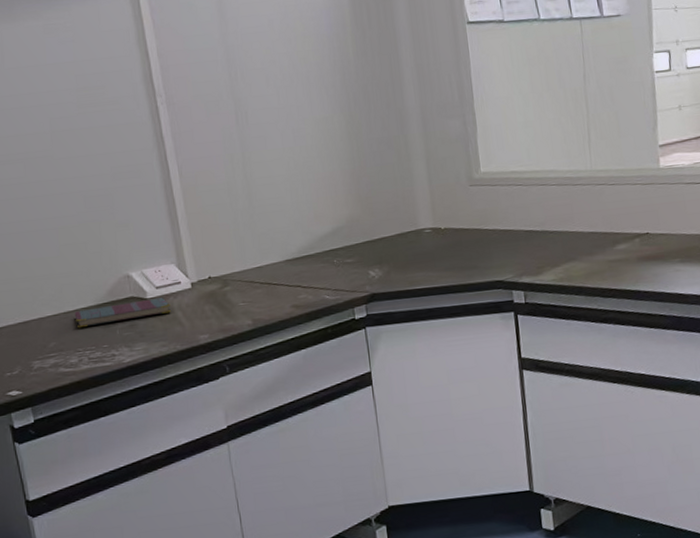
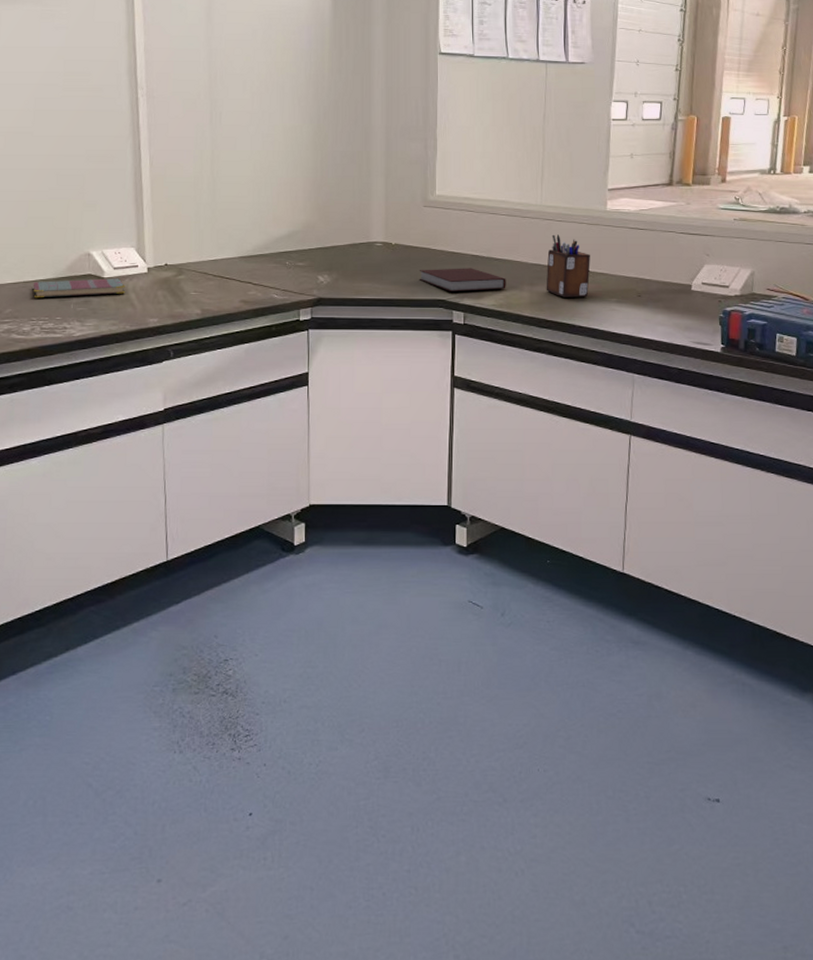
notebook: none [473,244,565,271] -> present [420,268,506,291]
desk organizer: none [603,199,650,264] -> present [546,234,590,298]

